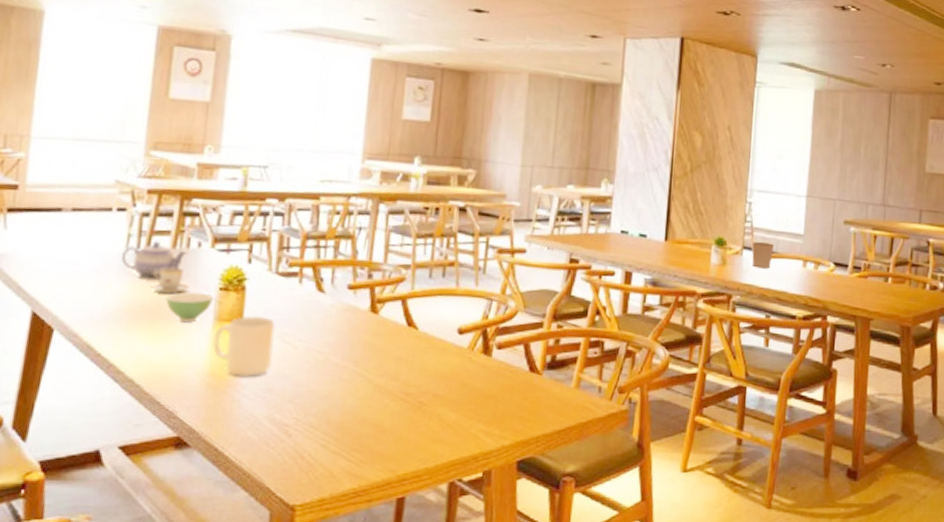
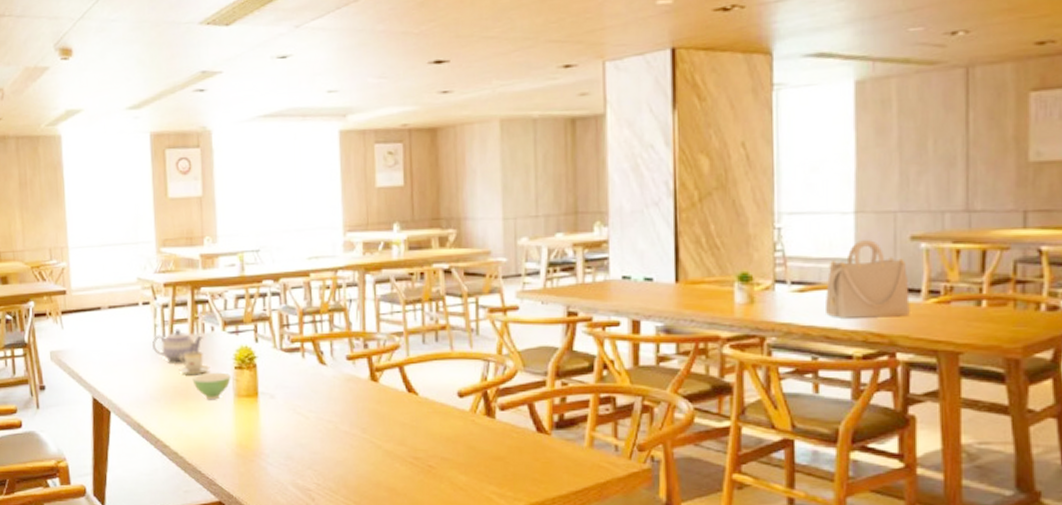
cup: present [213,315,275,378] -> none [236,390,289,447]
dixie cup: present [752,242,774,269] -> none [787,273,815,304]
handbag: none [779,220,840,286] -> present [826,240,910,318]

